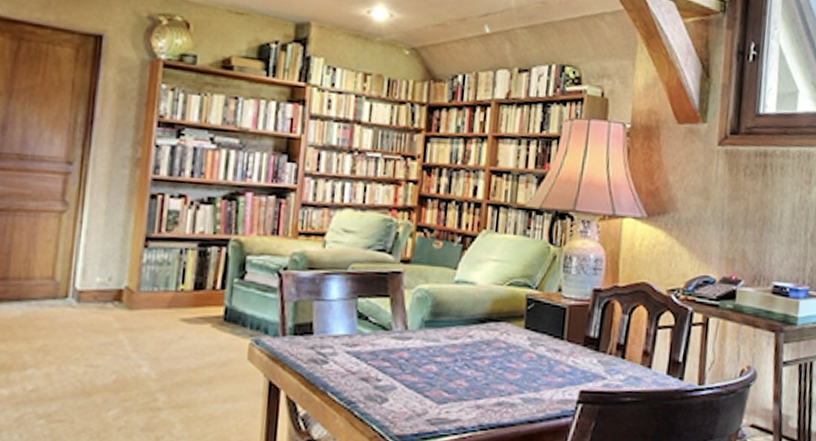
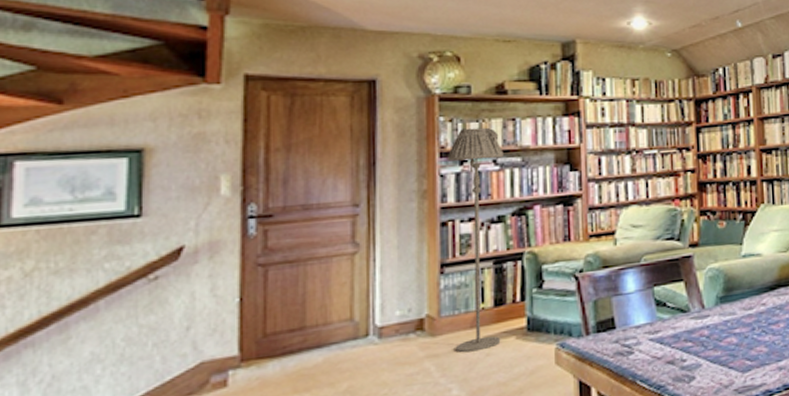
floor lamp: none [150,100,222,333] -> present [447,127,504,353]

